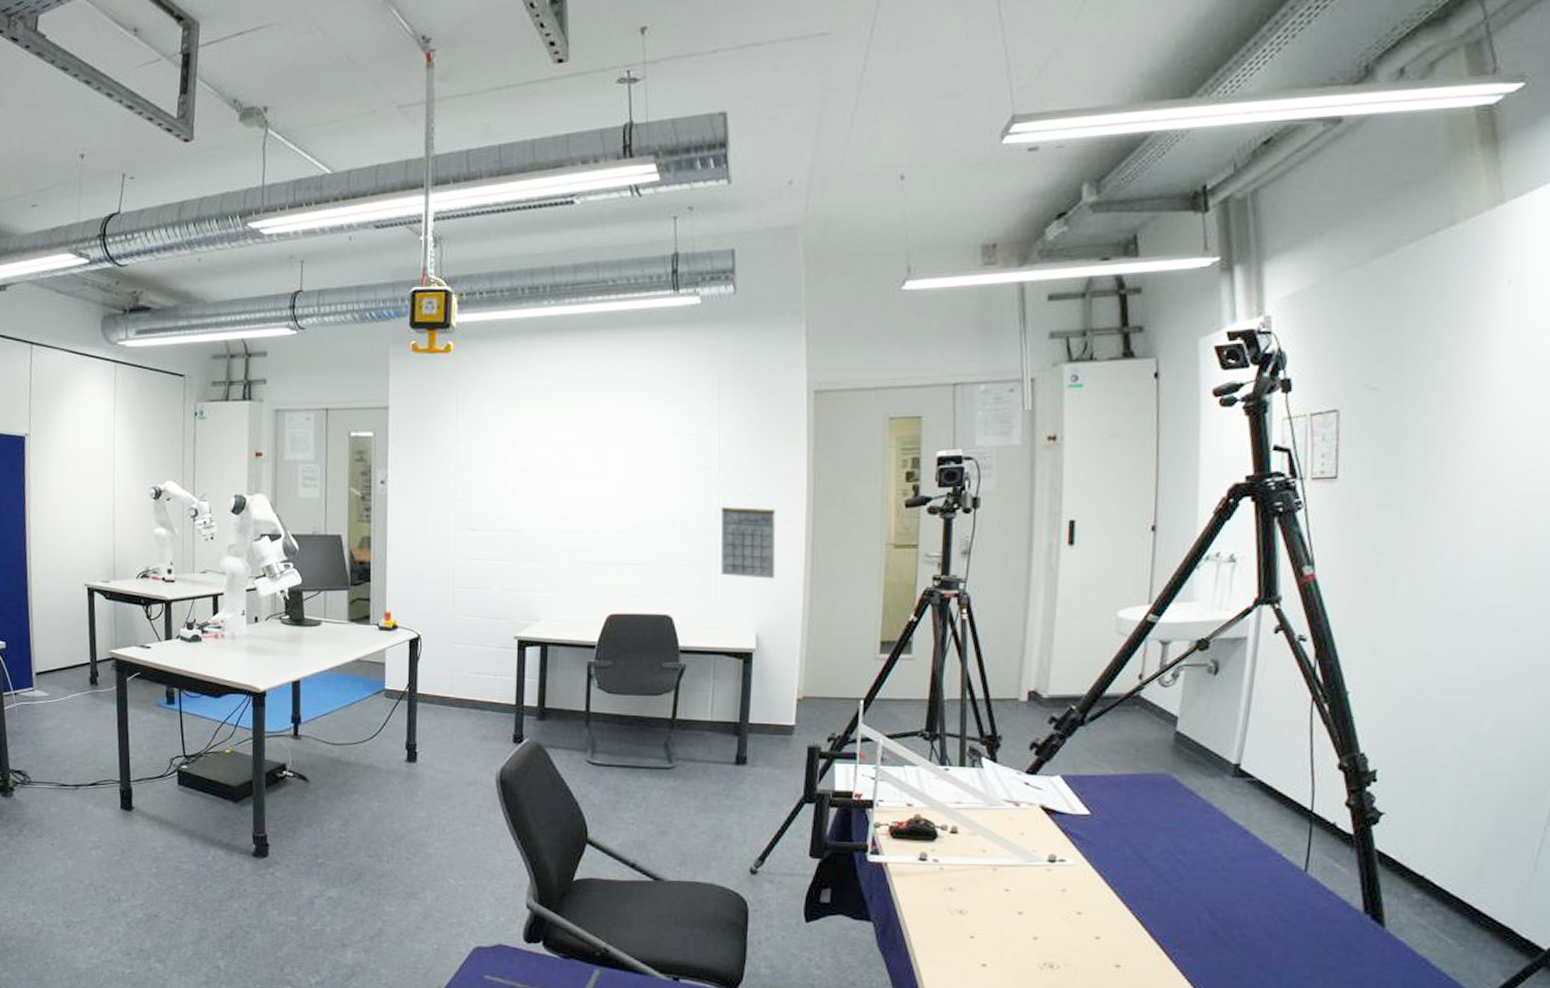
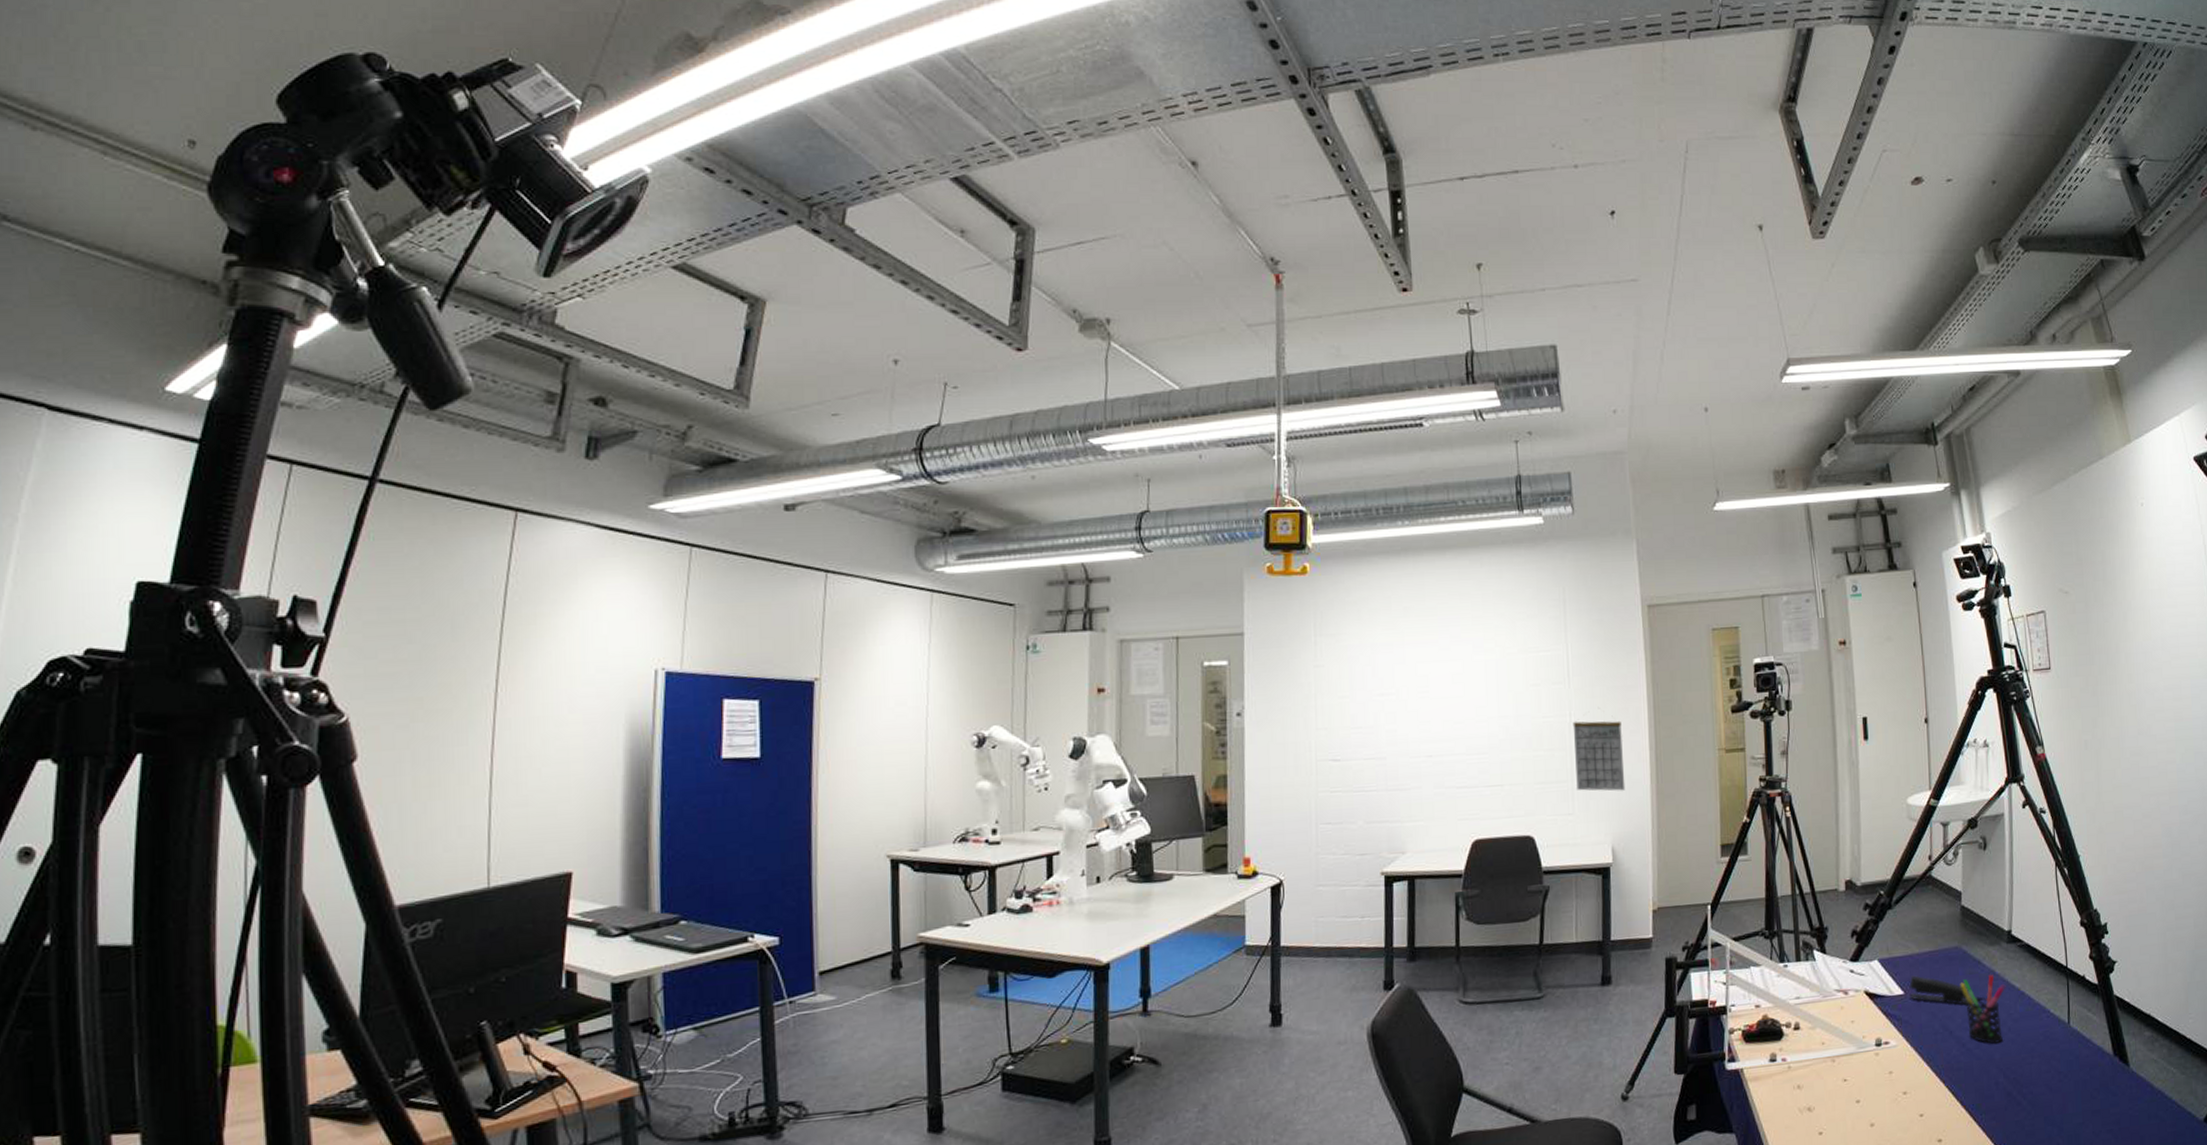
stapler: none [1097,797,1173,835] -> present [1909,975,1969,1005]
pen holder: none [1163,808,1225,879] -> present [1960,975,2006,1044]

